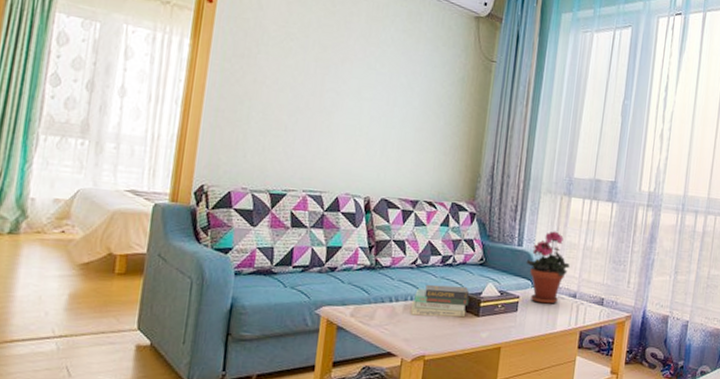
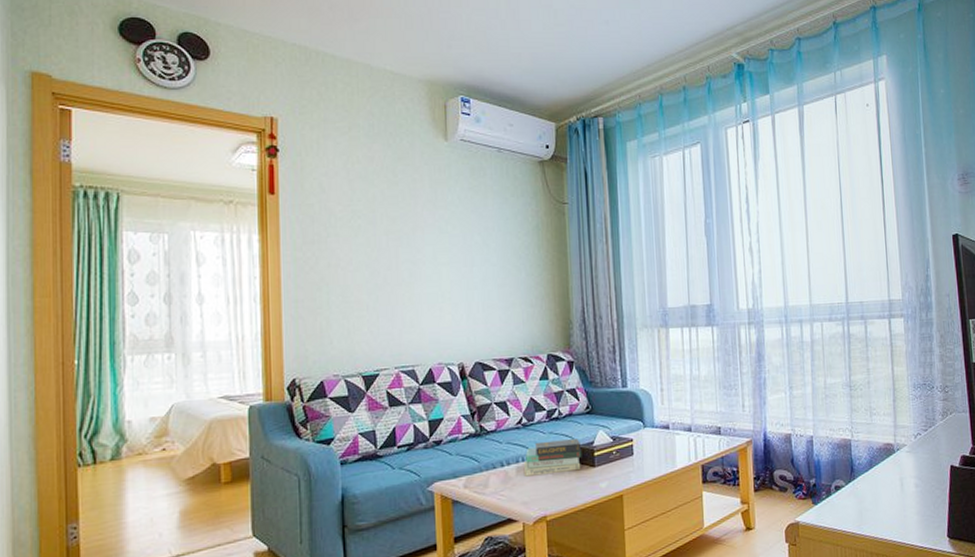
potted plant: present [526,231,570,304] -> none [633,366,679,443]

